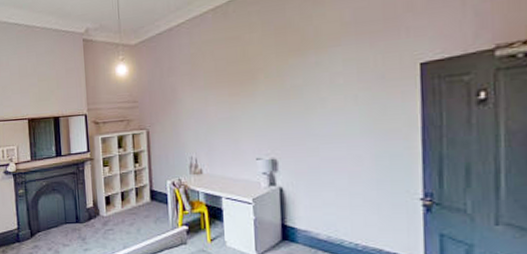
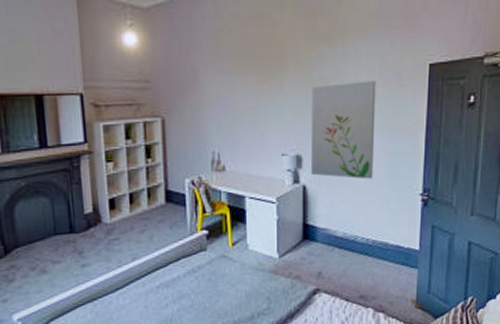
wall art: none [284,85,358,182] -> present [310,81,376,179]

